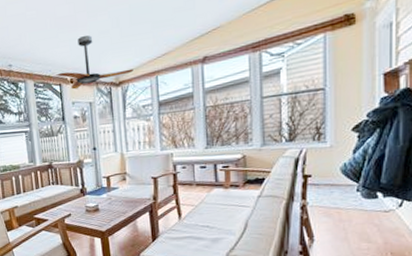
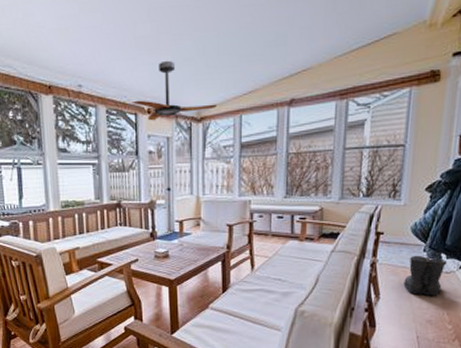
boots: none [338,195,385,236] -> present [403,255,448,296]

